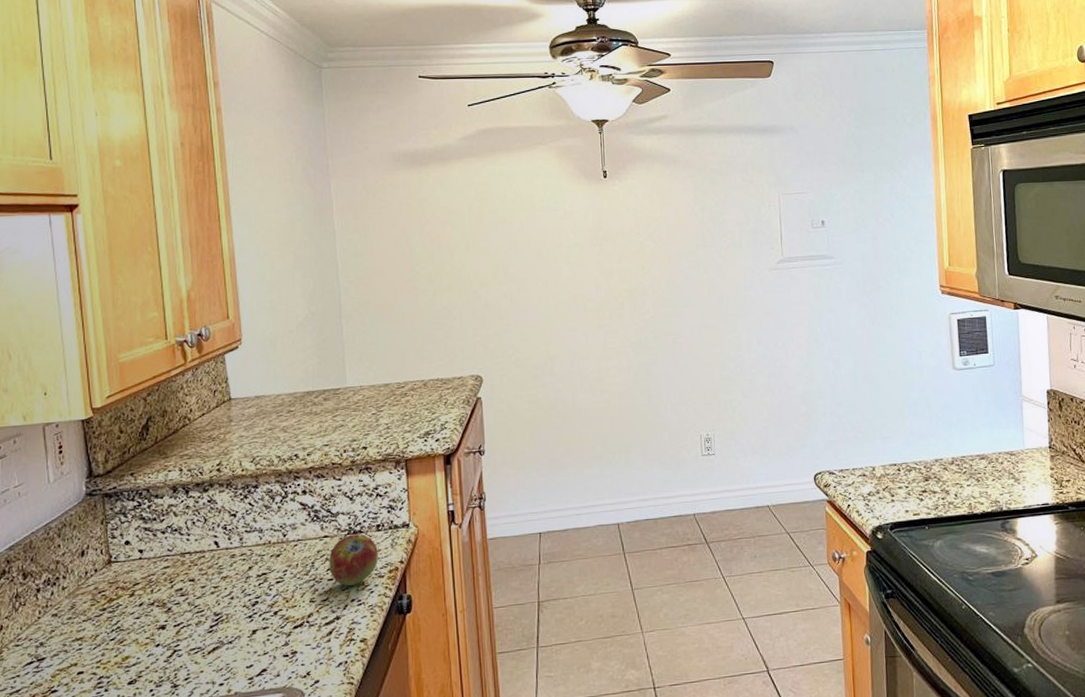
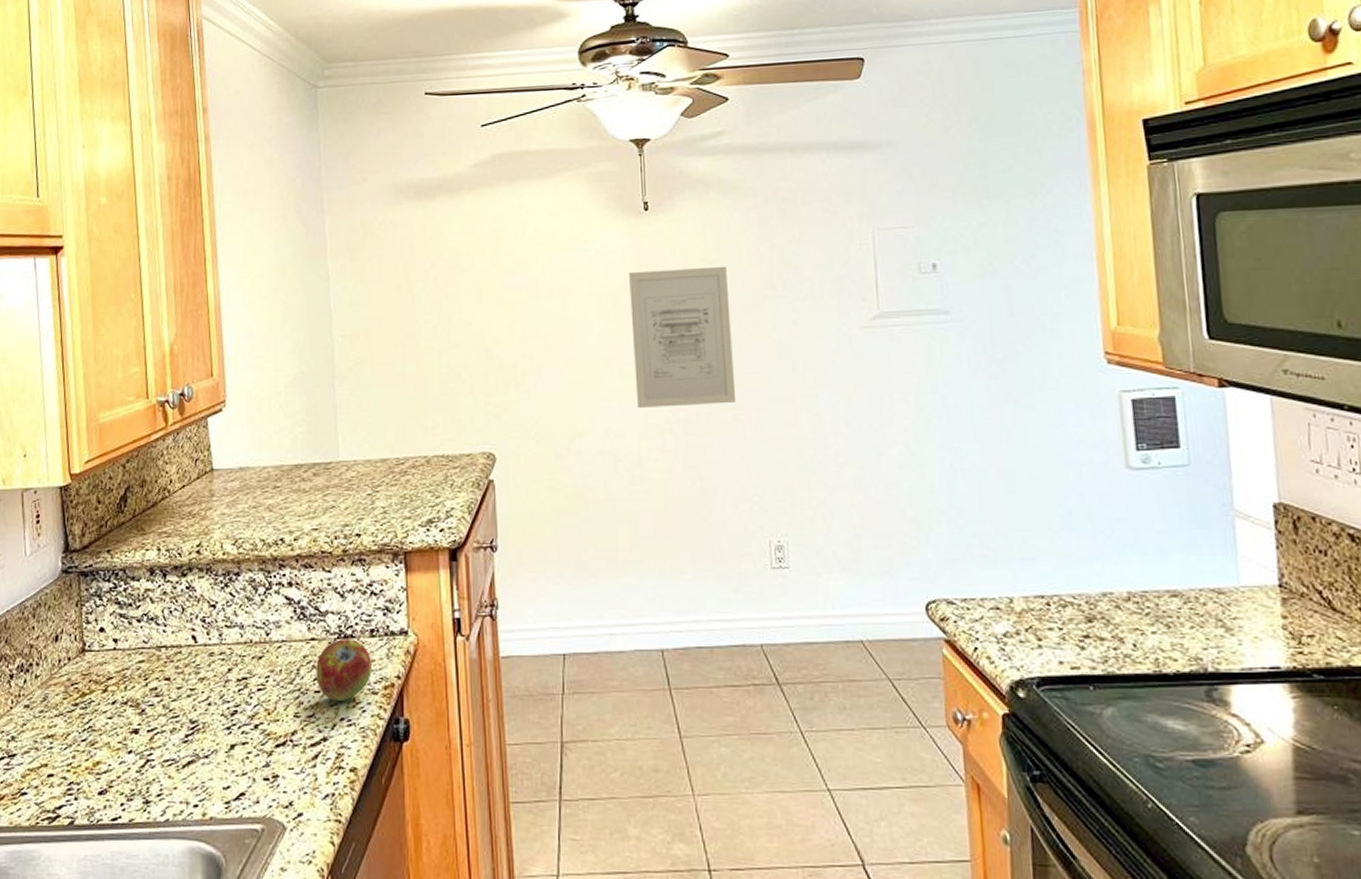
wall art: none [591,222,676,335] -> present [629,266,737,408]

